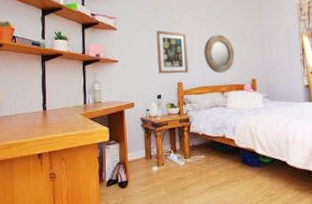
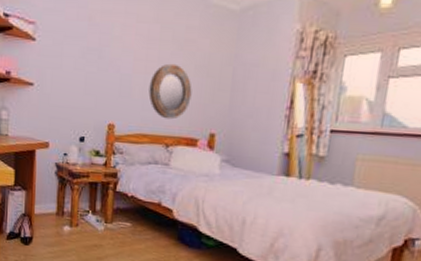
wall art: present [156,30,189,74] -> none [84,48,129,113]

